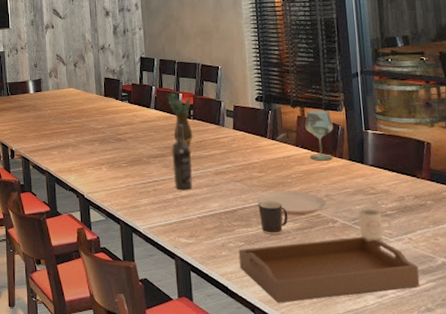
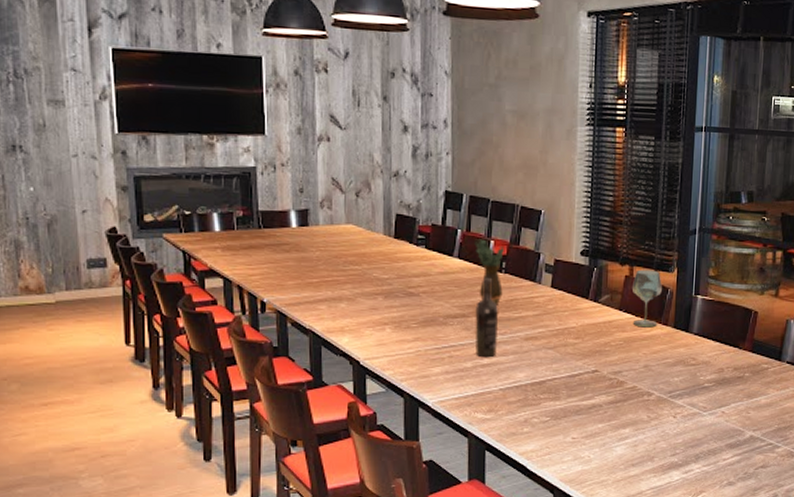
serving tray: present [238,236,420,303] -> none [542,410,727,483]
plate: present [256,191,327,214] -> none [569,360,645,386]
mug: present [258,201,288,235] -> none [570,371,602,409]
mug: present [358,208,393,240] -> none [674,380,708,414]

